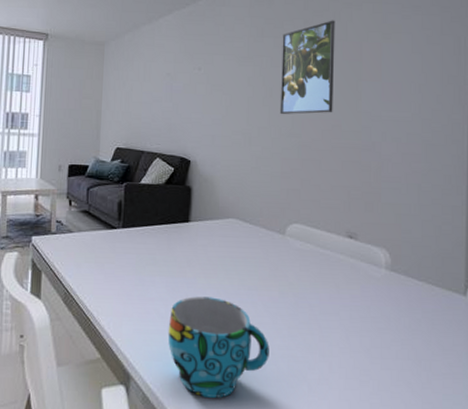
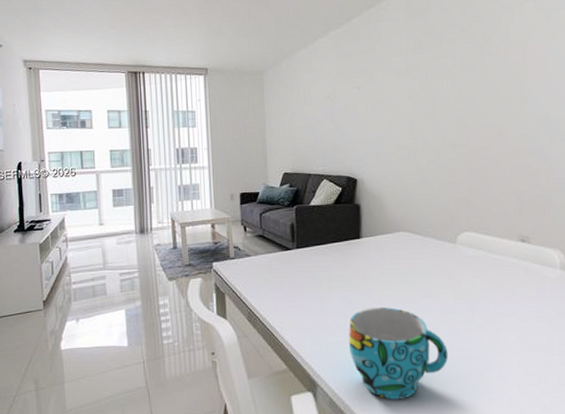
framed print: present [279,20,335,115] -> none [441,23,498,126]

